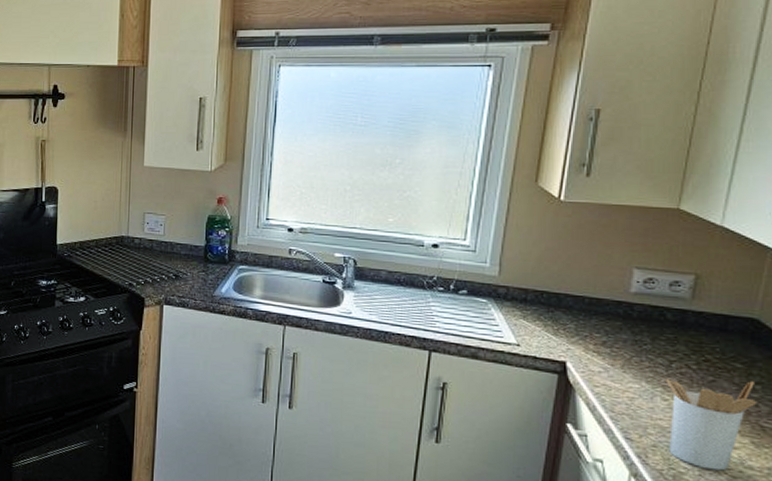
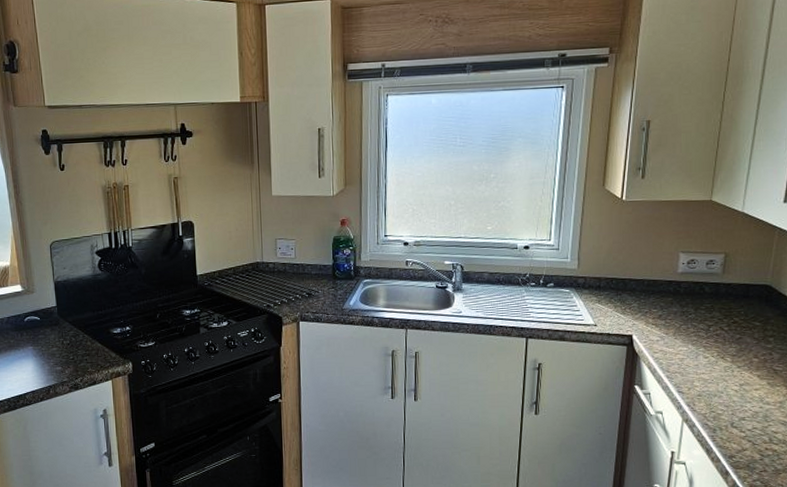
utensil holder: present [665,379,758,471] -> none [706,335,771,409]

